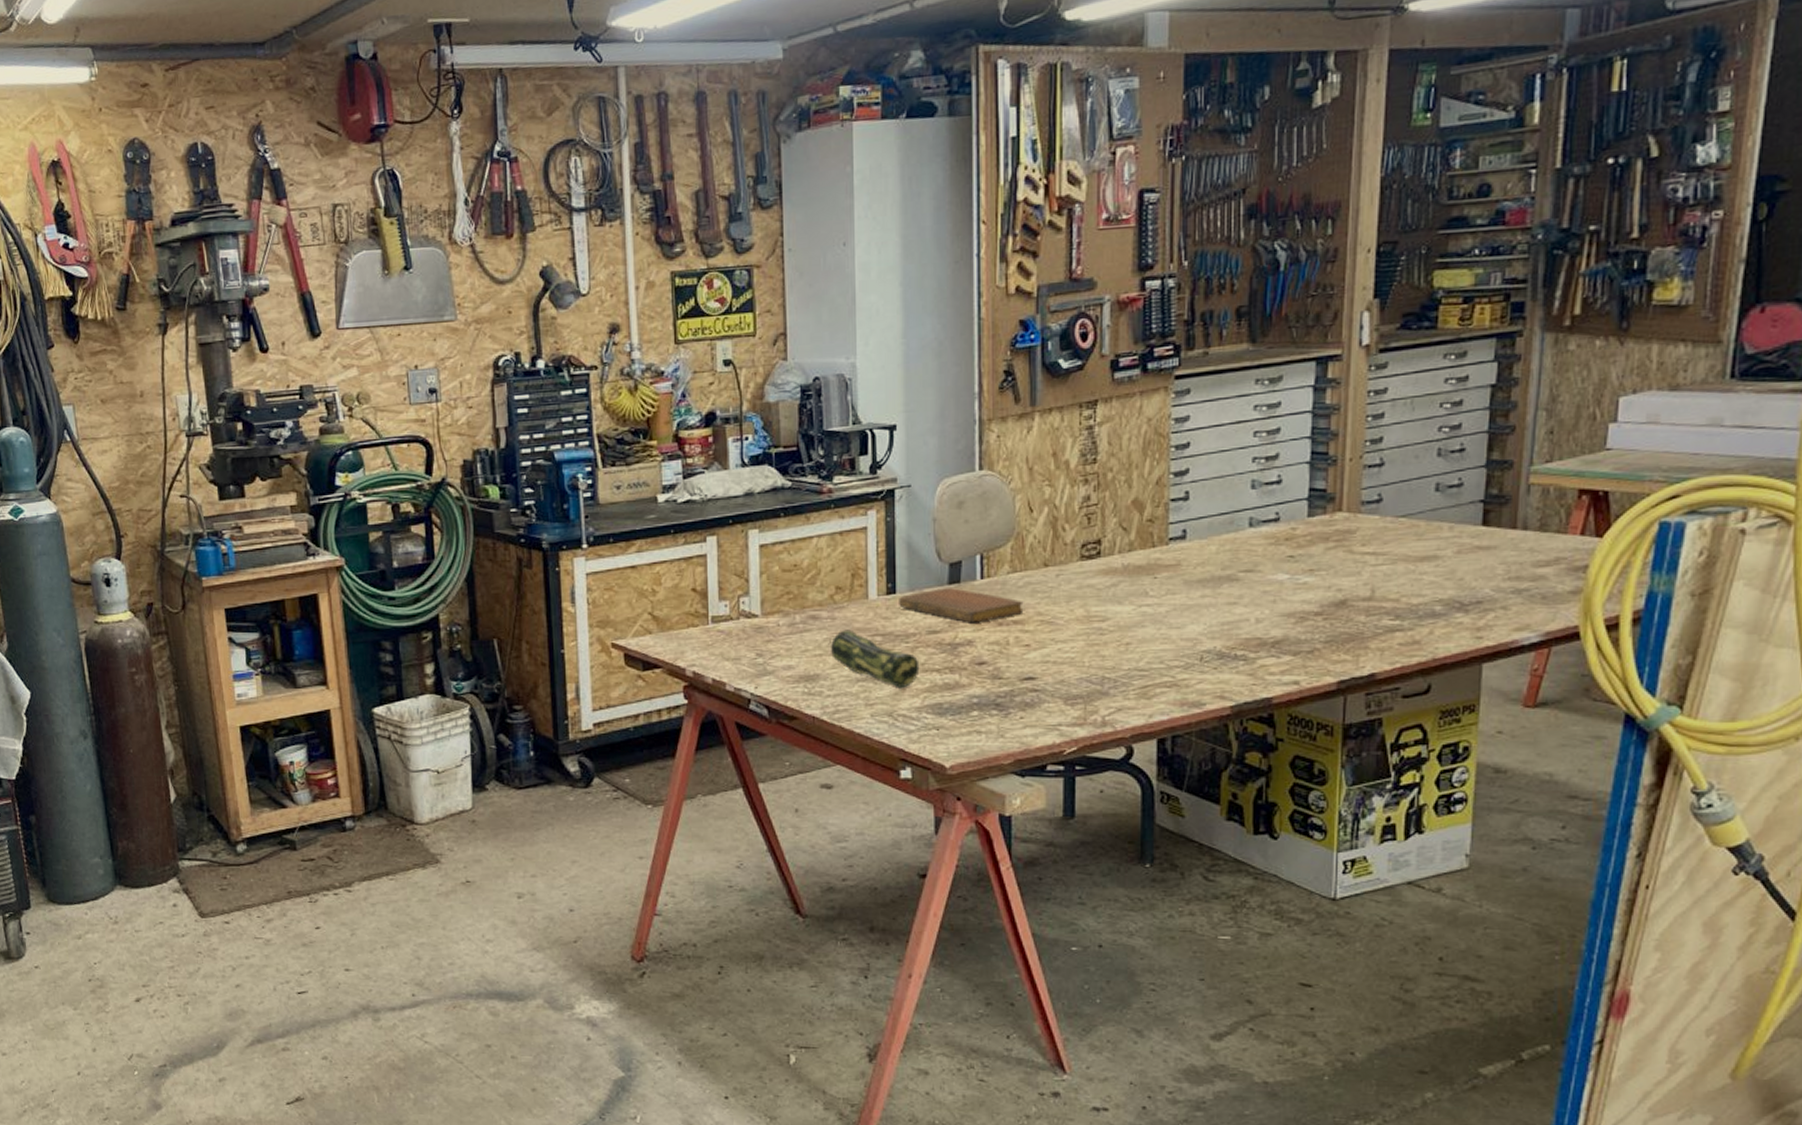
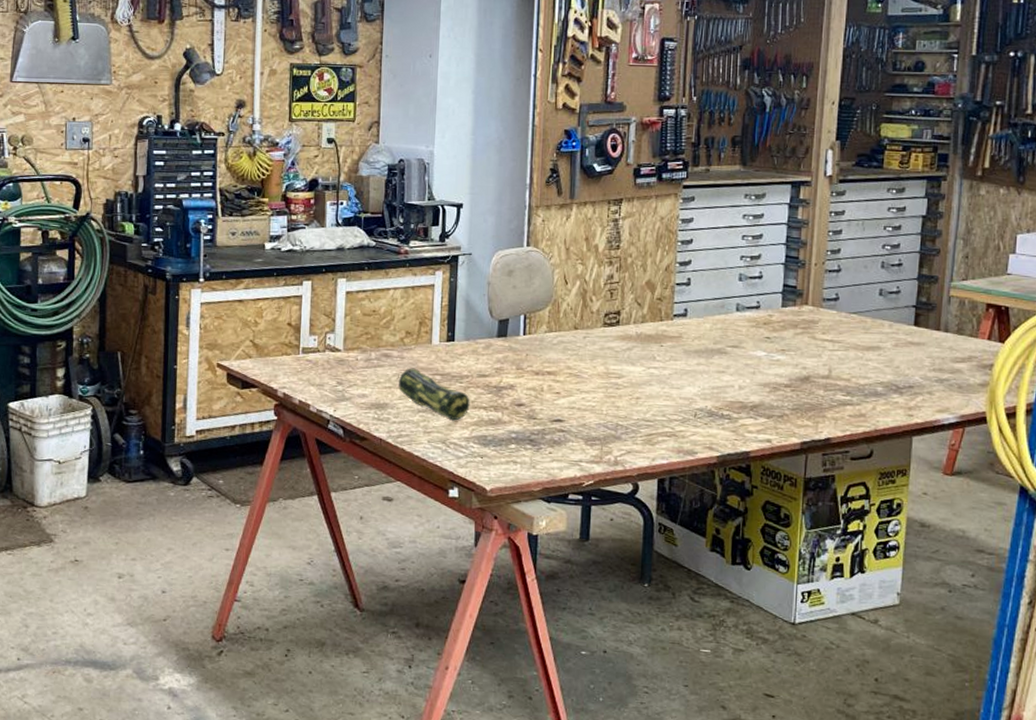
notebook: present [899,588,1024,623] -> none [456,340,557,371]

